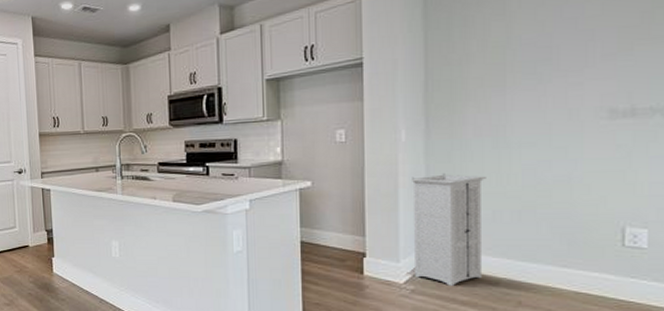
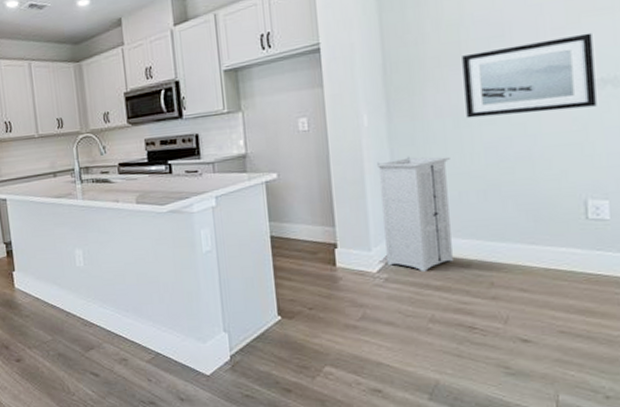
wall art: none [506,60,644,140] -> present [462,32,597,119]

